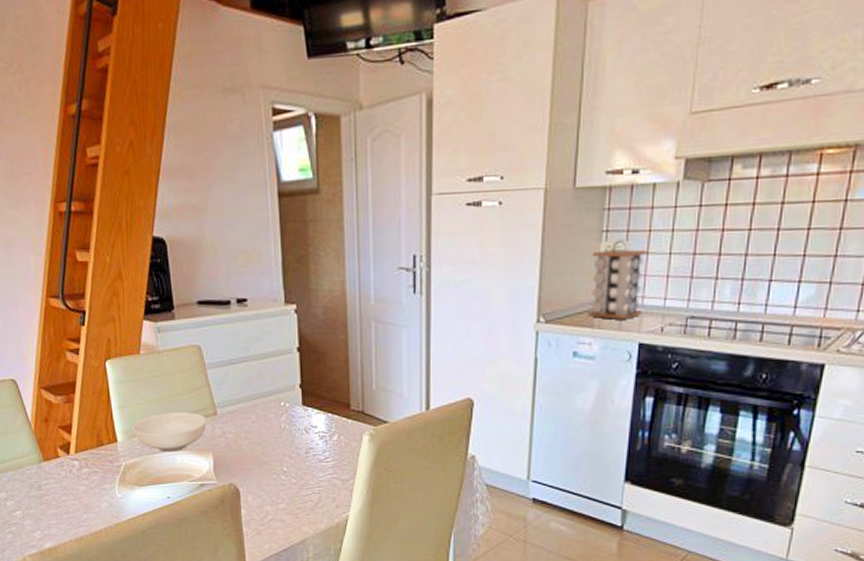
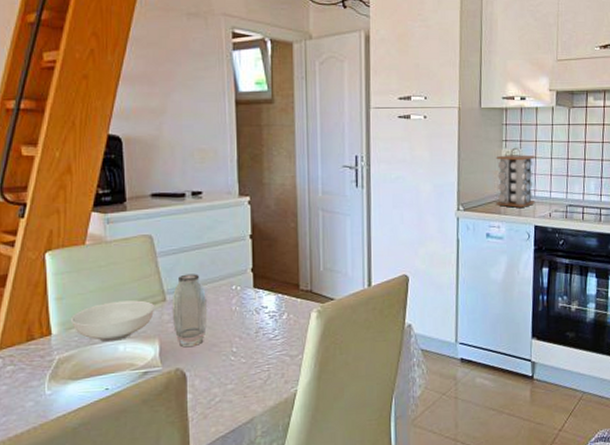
vase: none [222,388,258,463] -> present [172,274,208,348]

